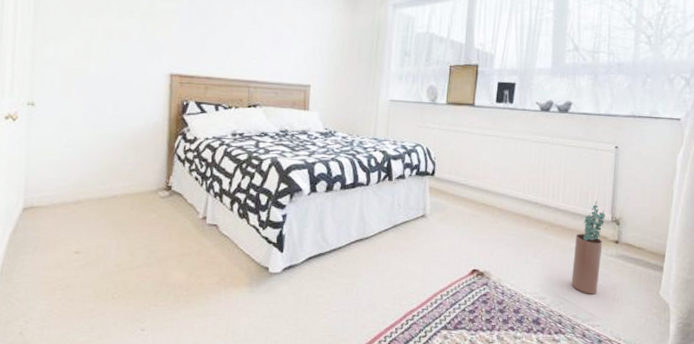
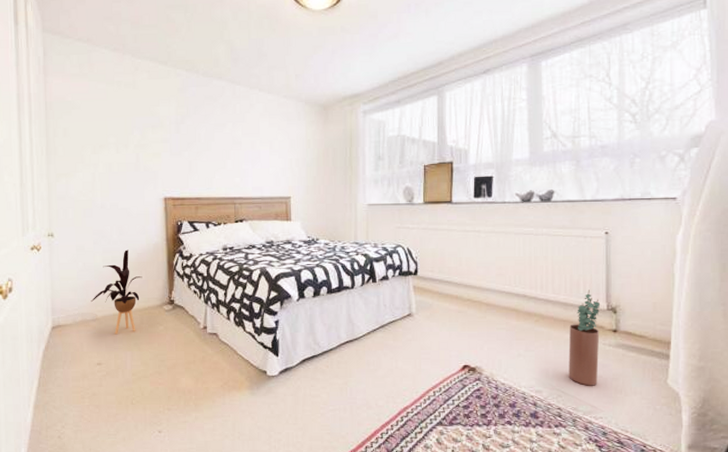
house plant: none [73,127,137,221] -> present [91,250,142,335]

